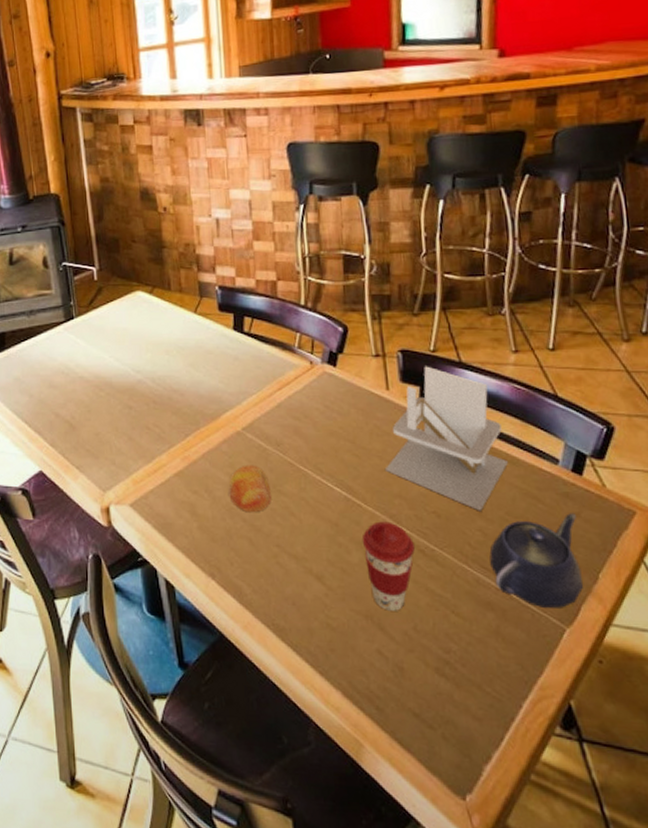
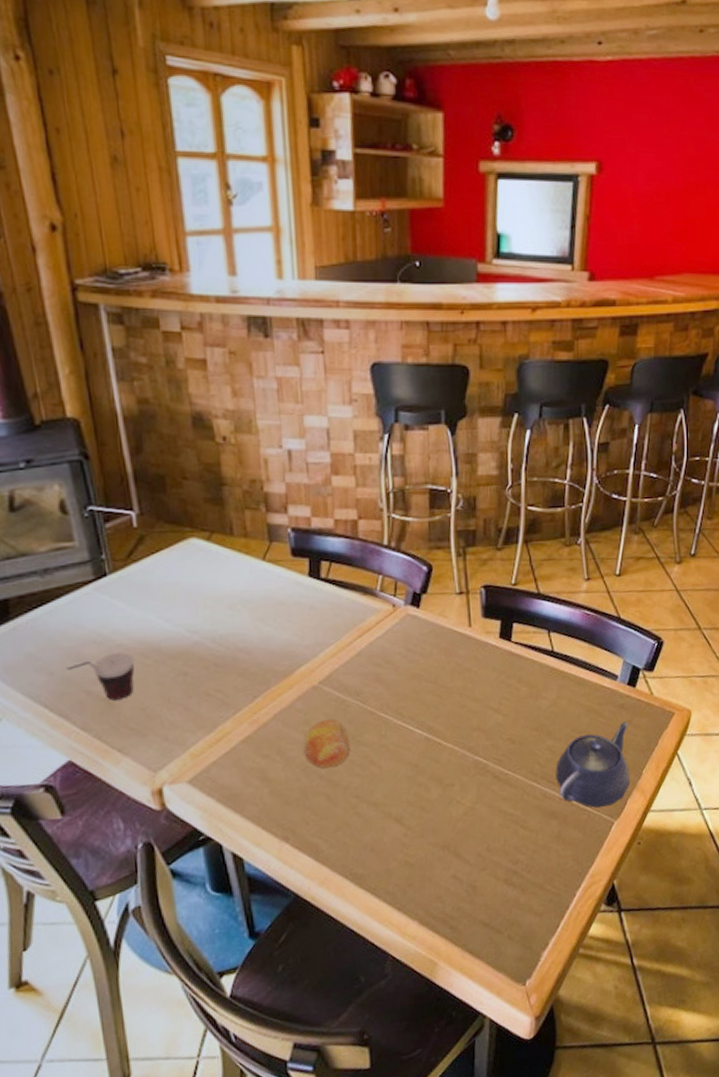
cup: none [42,383,92,424] -> present [67,652,135,701]
coffee cup: present [362,521,416,611] -> none [441,754,491,838]
napkin holder: present [384,366,509,511] -> none [464,599,577,732]

